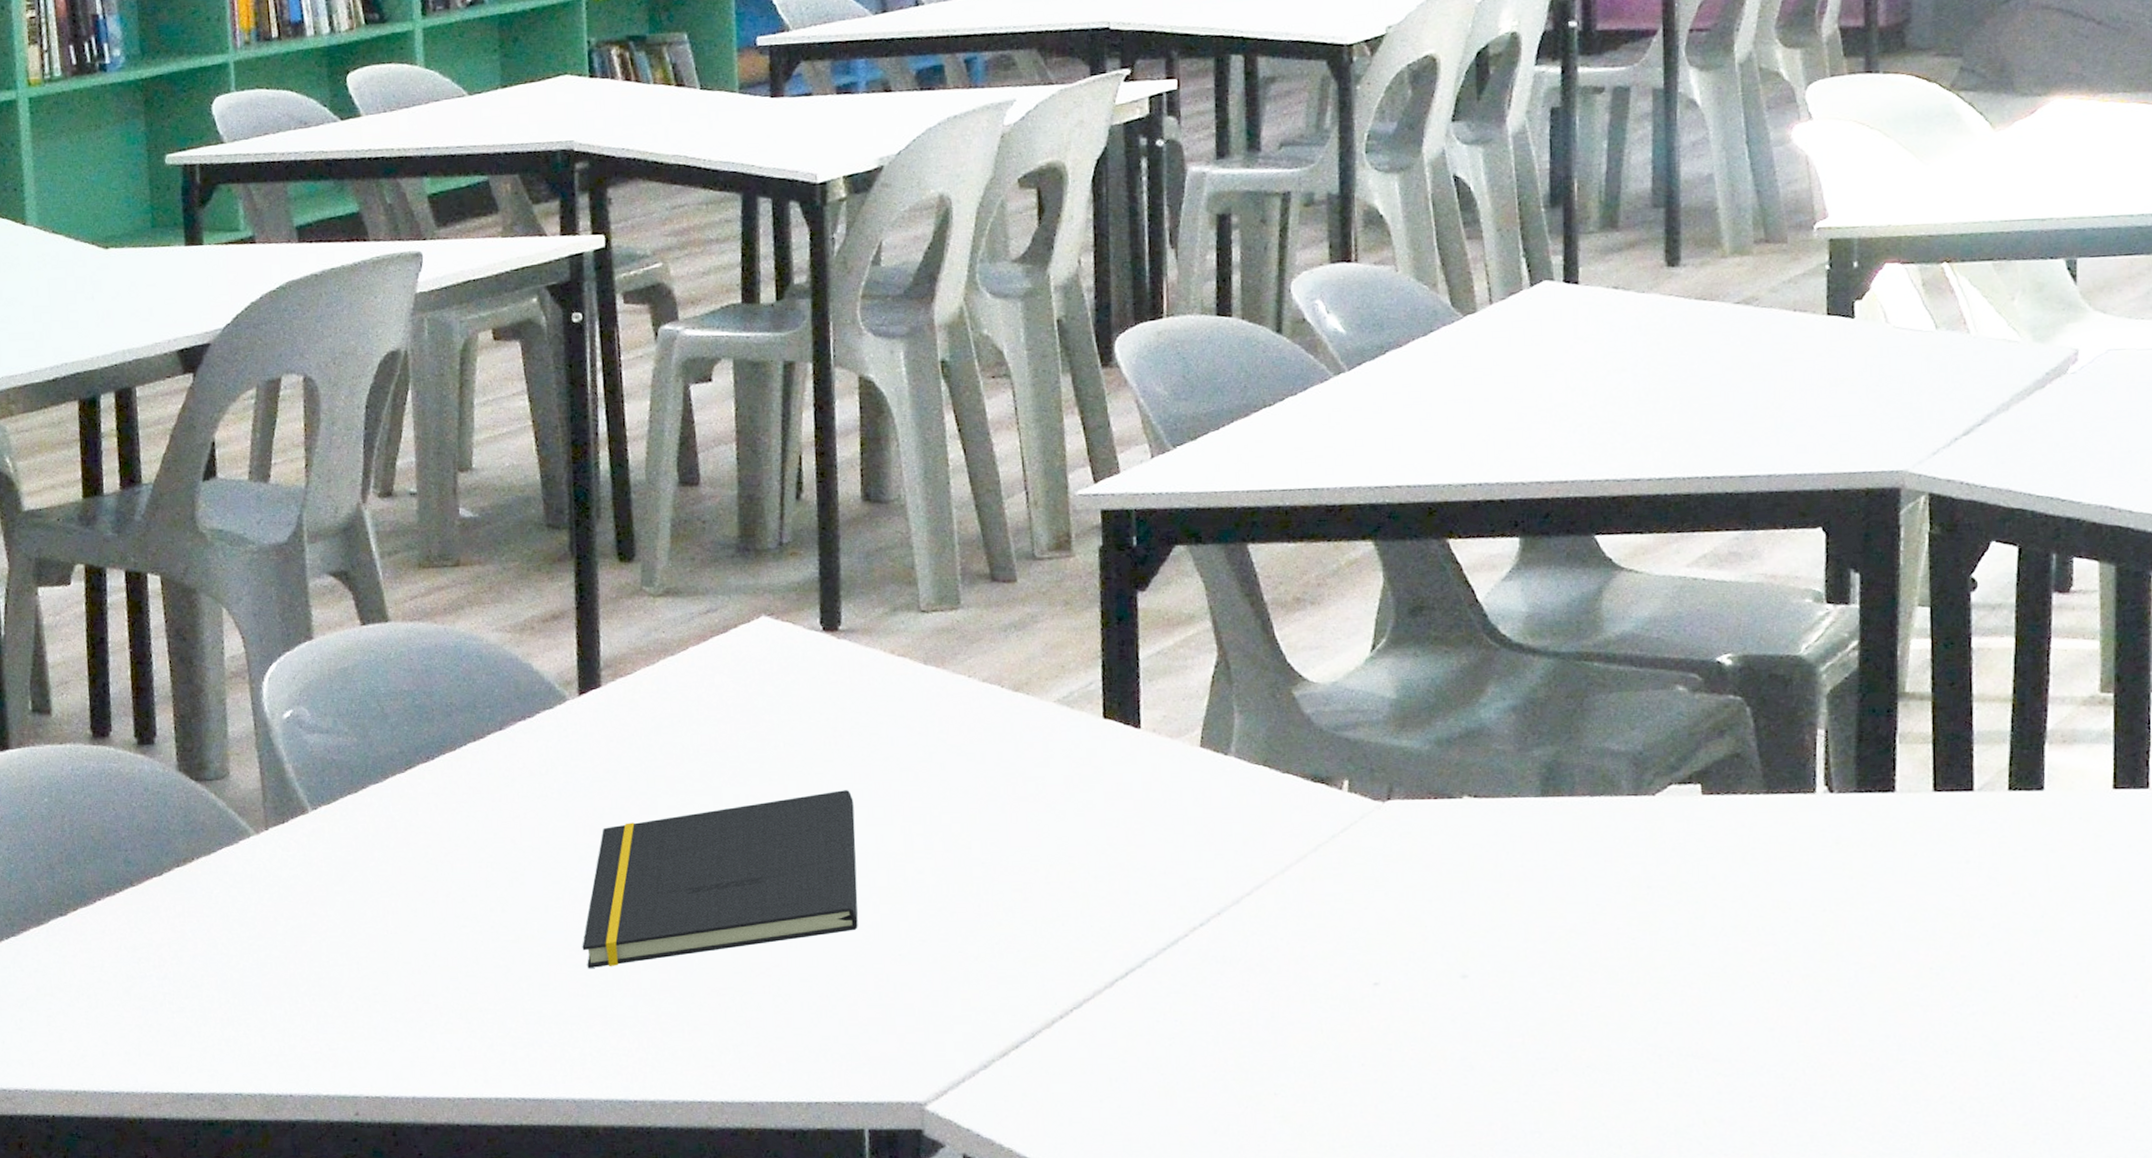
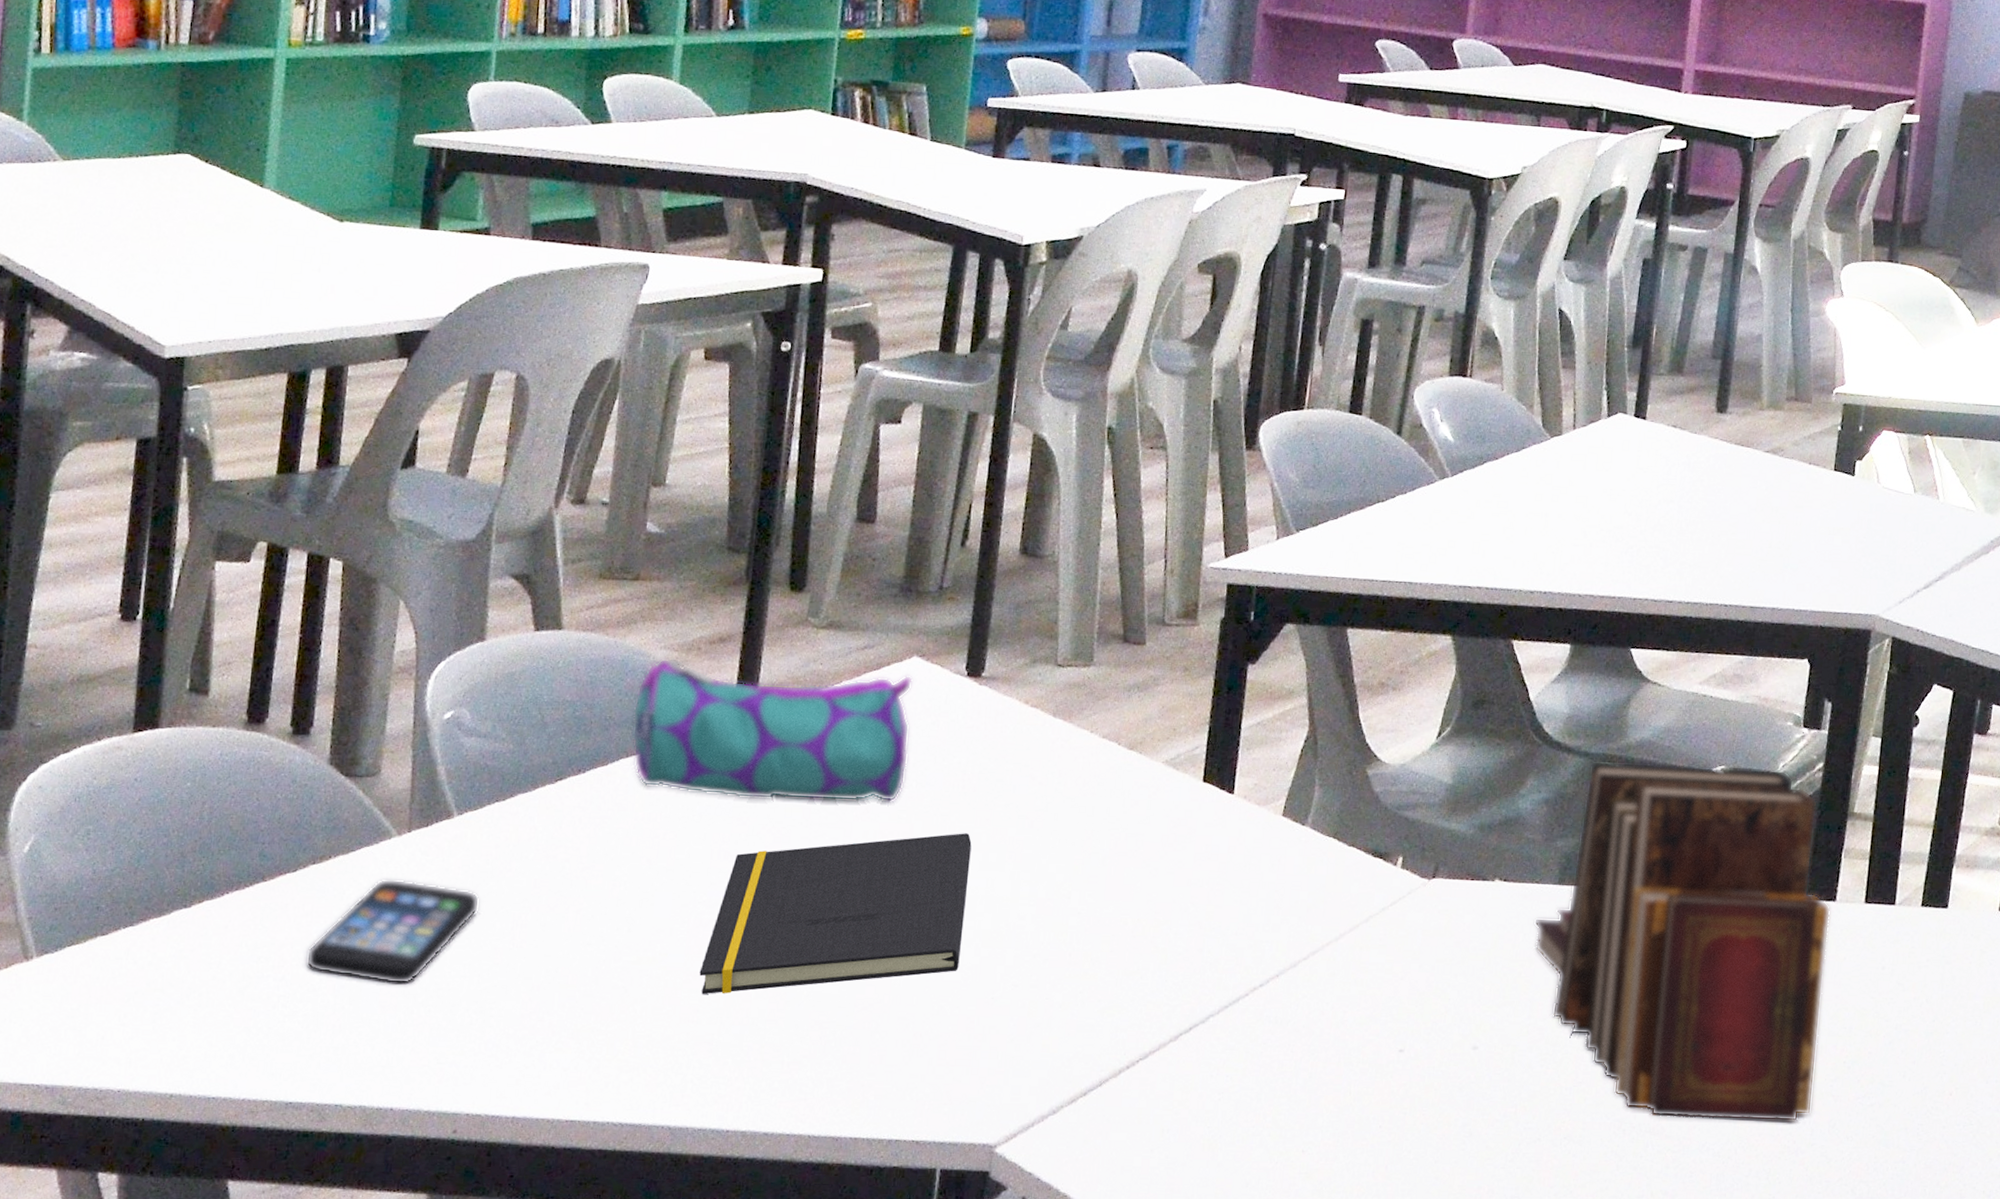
smartphone: none [184,875,348,976] -> present [306,879,480,985]
pencil case: none [473,635,772,773] -> present [632,657,913,802]
book: none [1516,653,1896,1040] -> present [1533,761,1831,1122]

